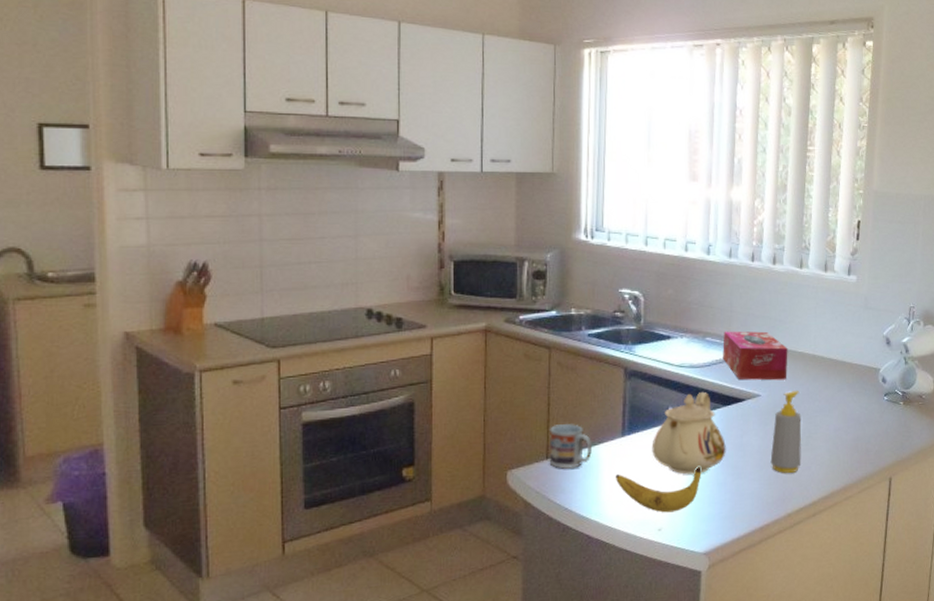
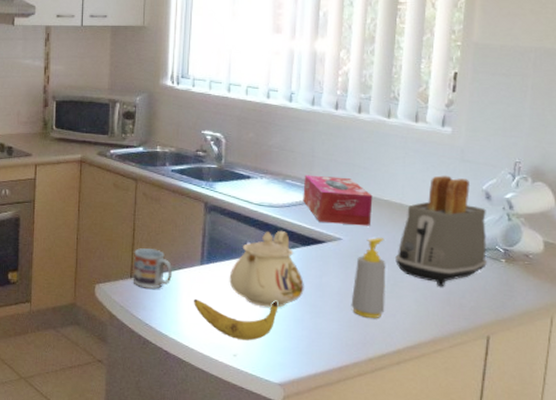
toaster: none [810,324,888,435] -> present [395,175,487,287]

